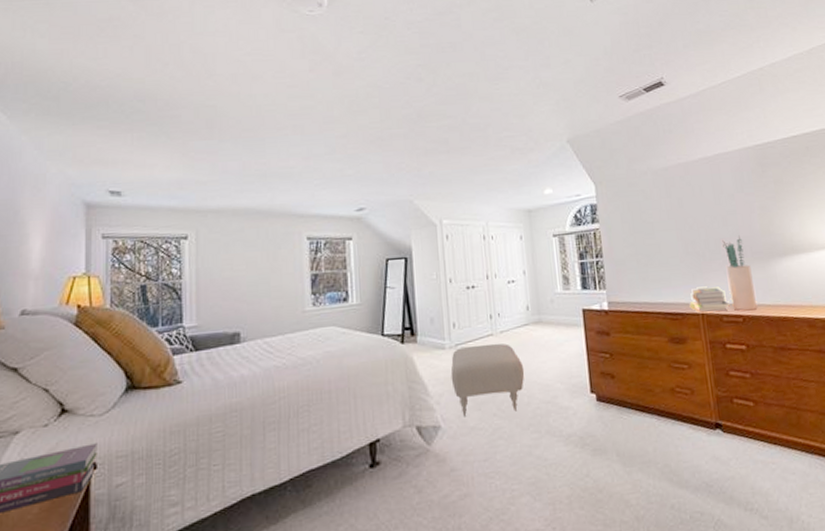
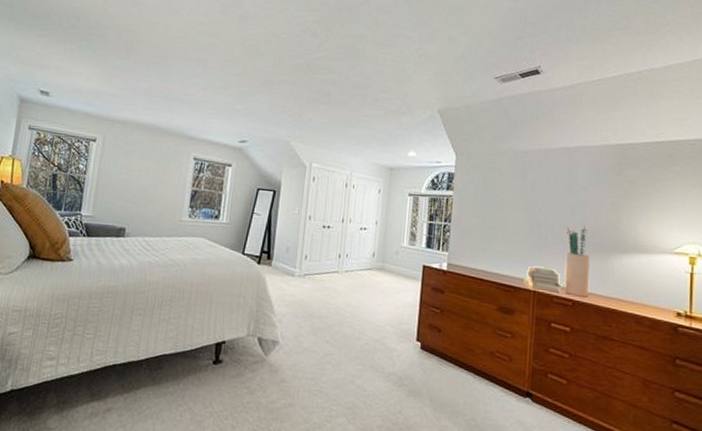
ottoman: present [450,343,525,417] -> none [295,278,361,343]

